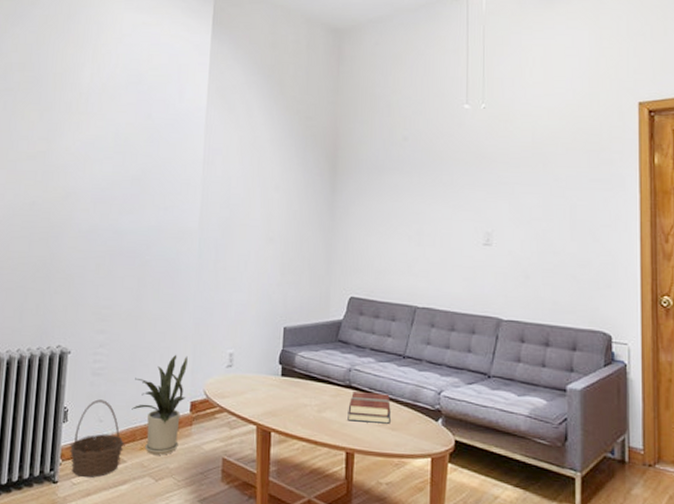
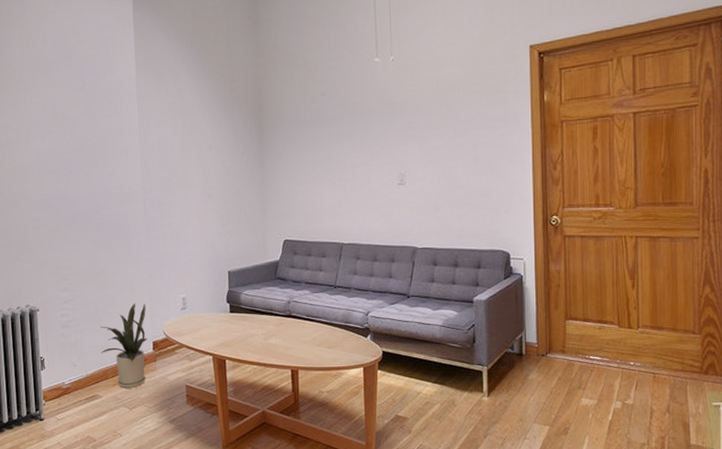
basket: present [70,399,124,478] -> none [51,347,99,413]
books: present [347,392,391,424] -> none [290,319,327,344]

